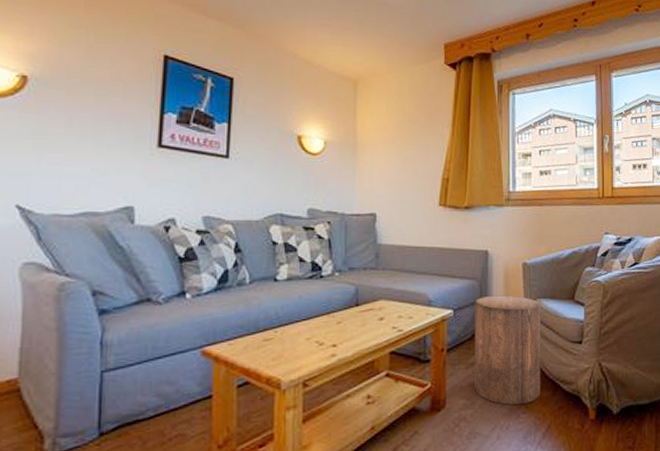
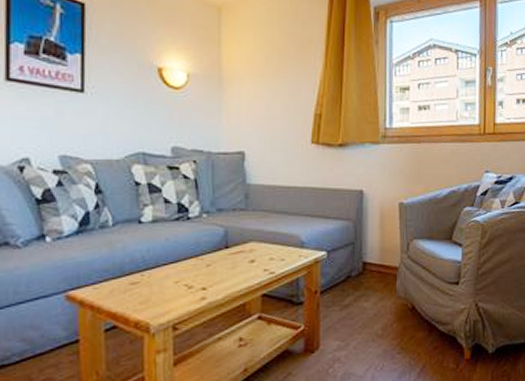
stool: present [474,295,541,405] -> none [348,236,418,346]

